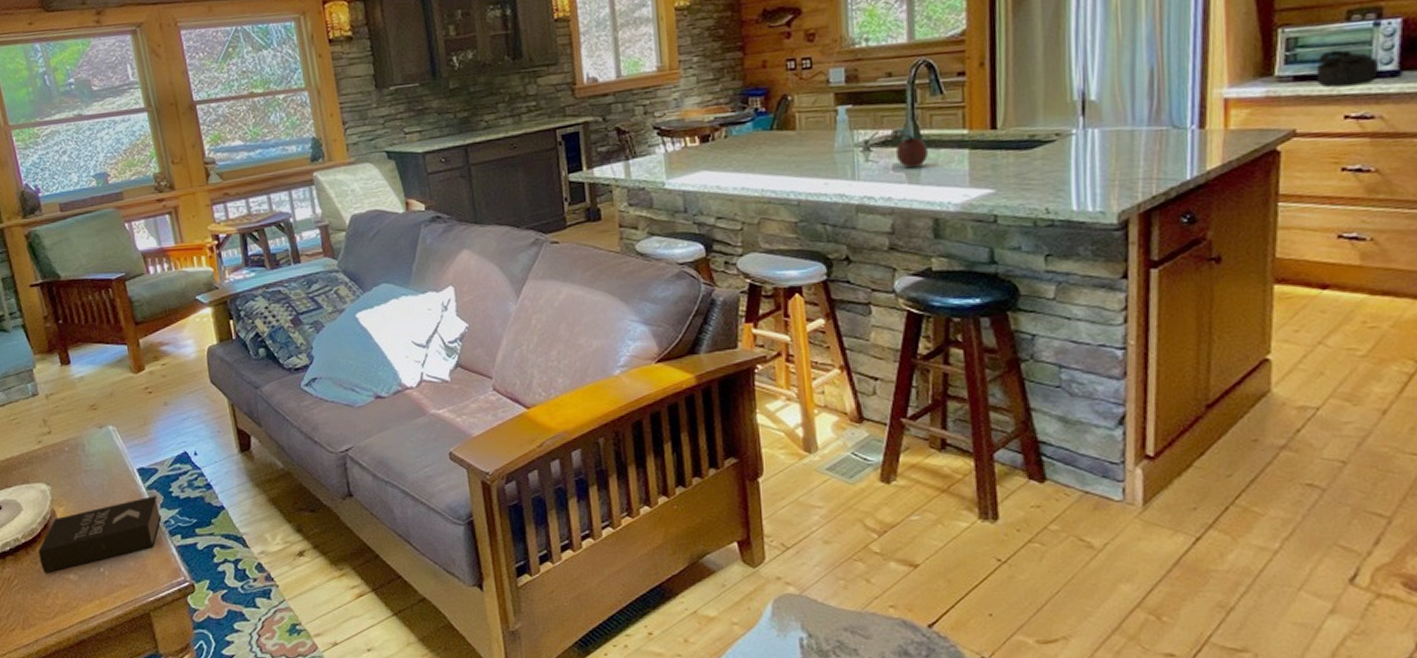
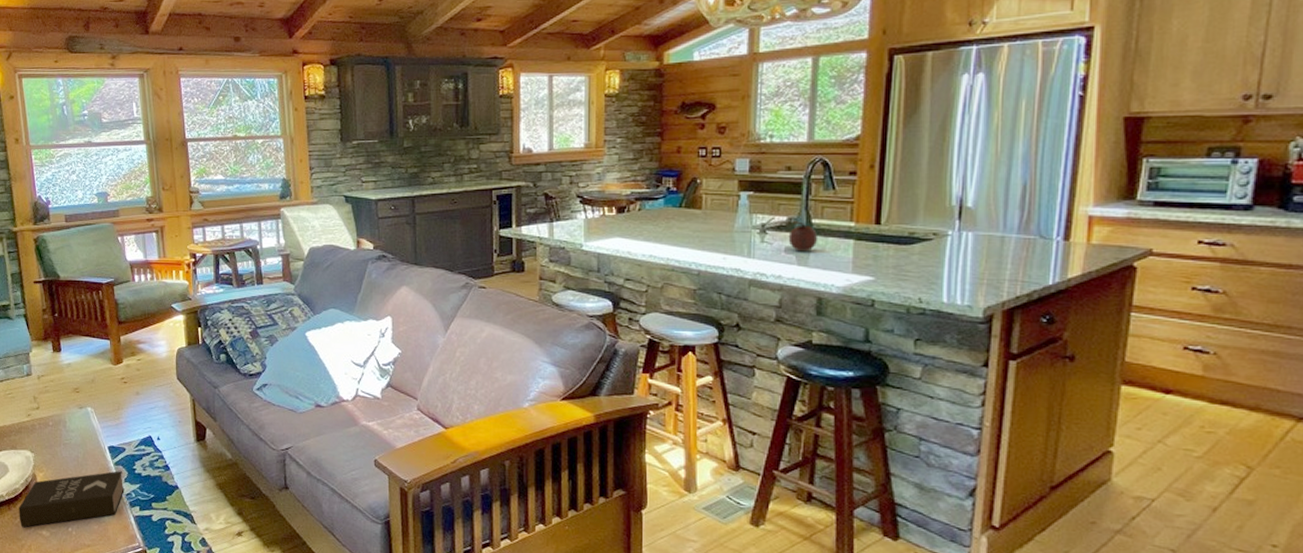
kettle: present [1316,50,1378,89] -> none [1175,183,1233,215]

